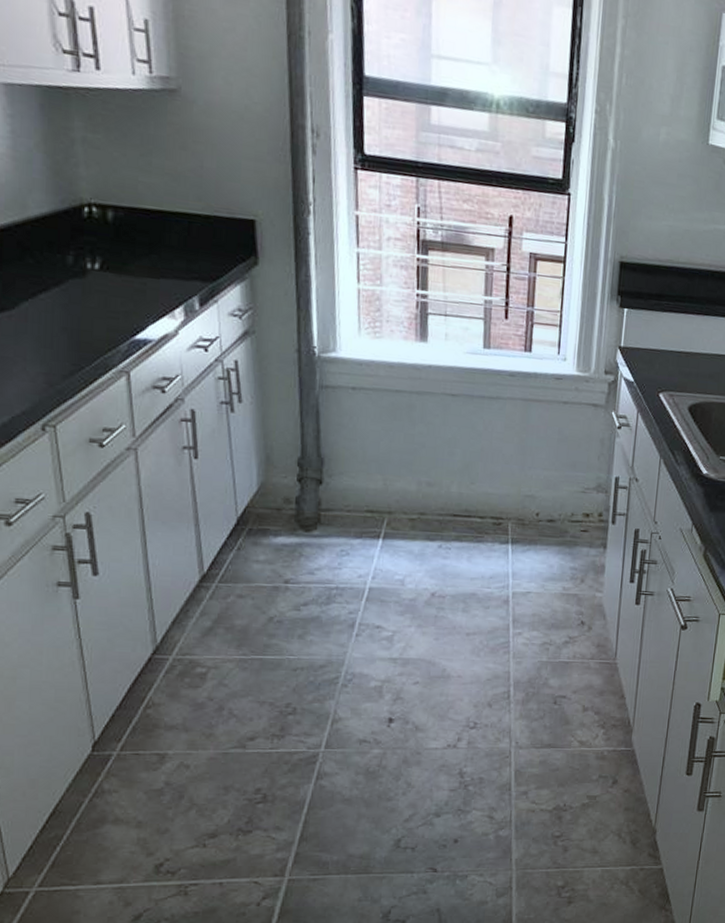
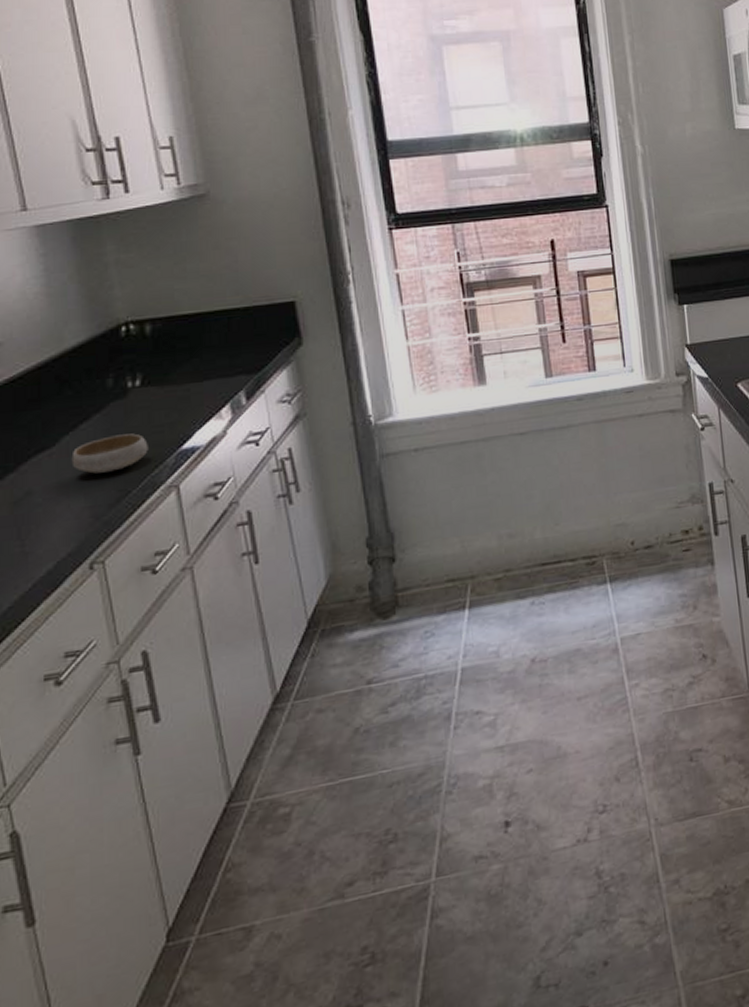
bowl: none [29,311,103,346] -> present [71,433,148,474]

